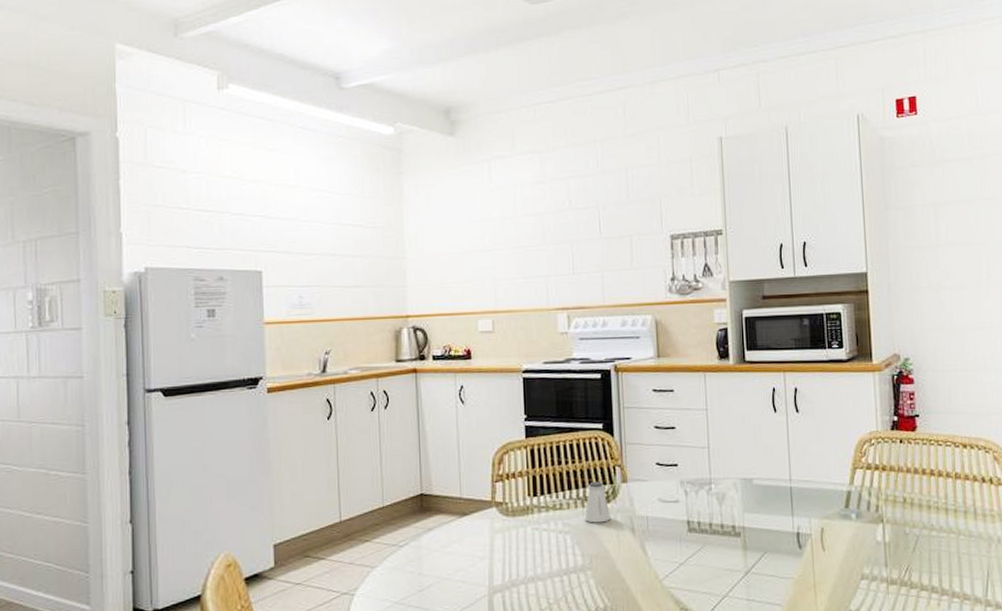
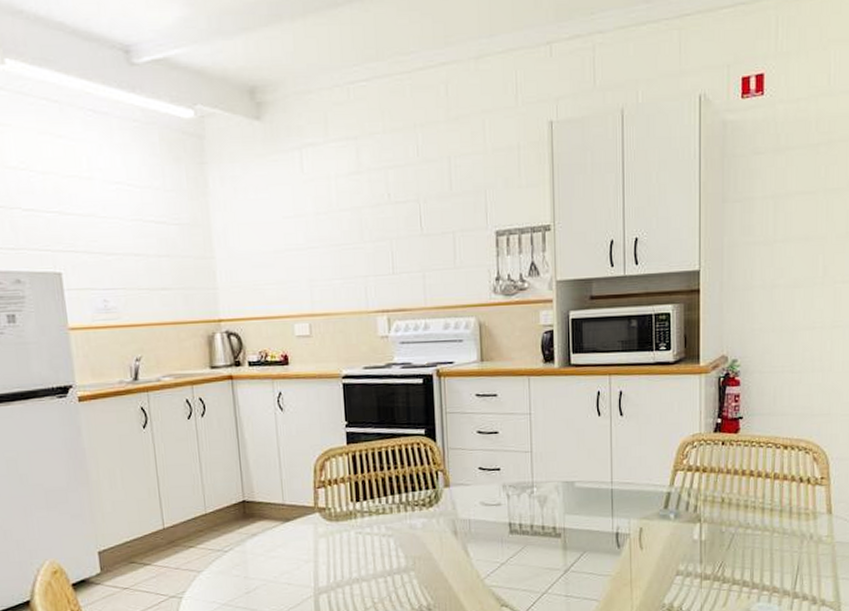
saltshaker: present [585,481,610,523] -> none [408,486,433,527]

